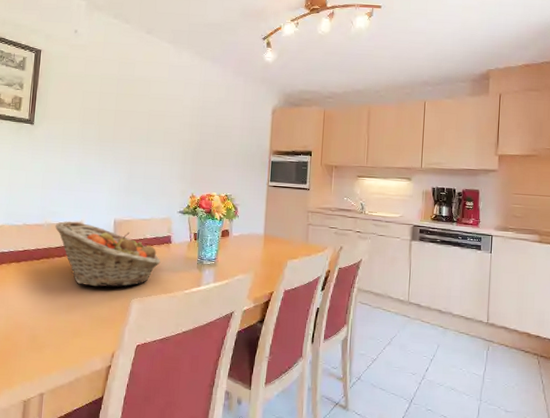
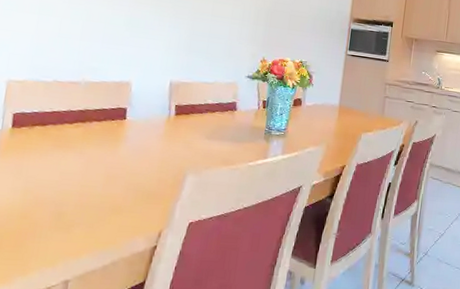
fruit basket: present [55,221,161,287] -> none [95,80,223,158]

